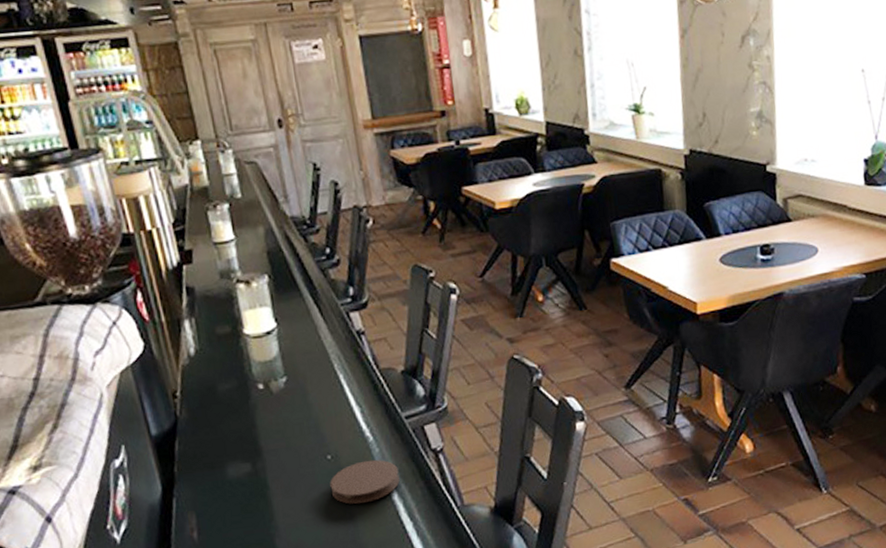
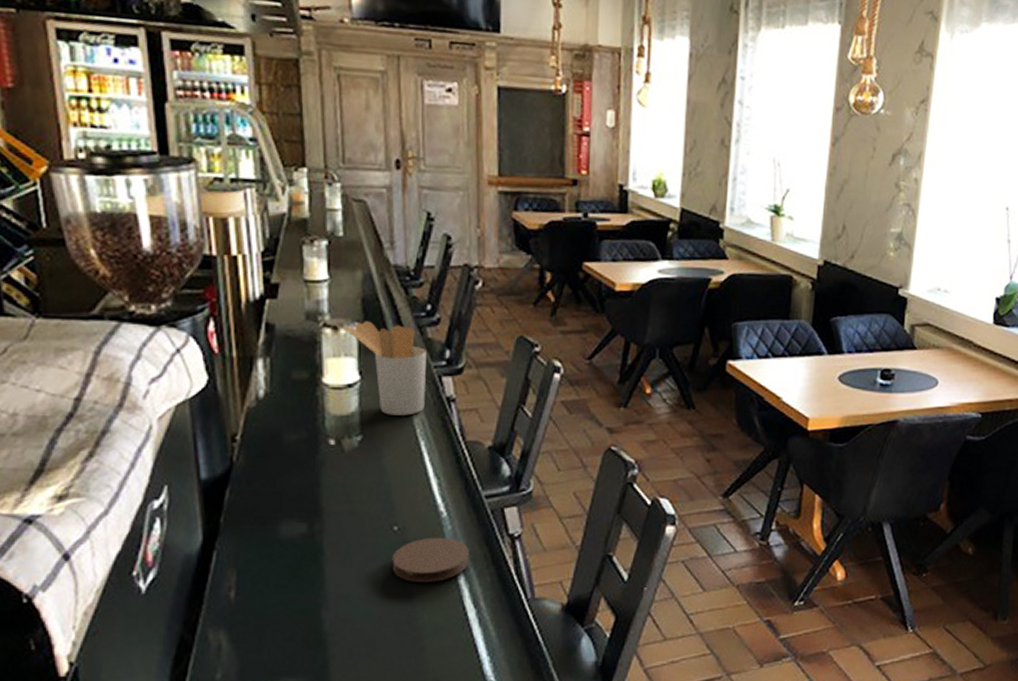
utensil holder: none [257,271,338,355] -> present [347,321,427,416]

